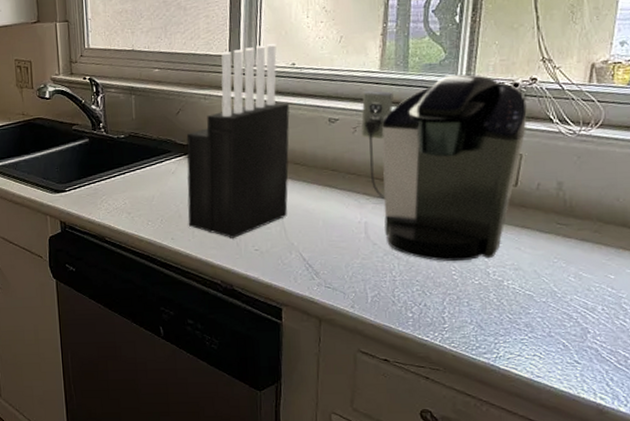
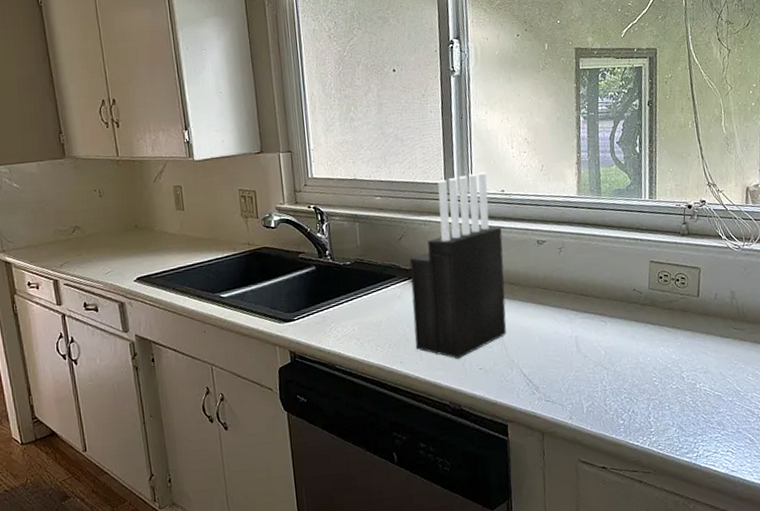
coffee maker: present [361,74,527,262] -> none [564,198,702,369]

